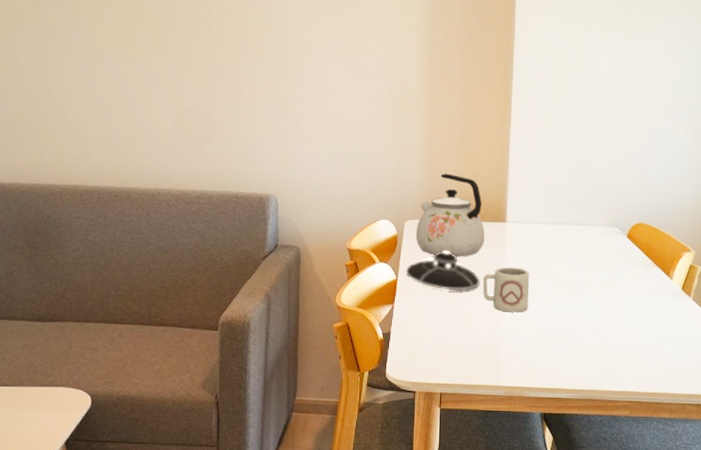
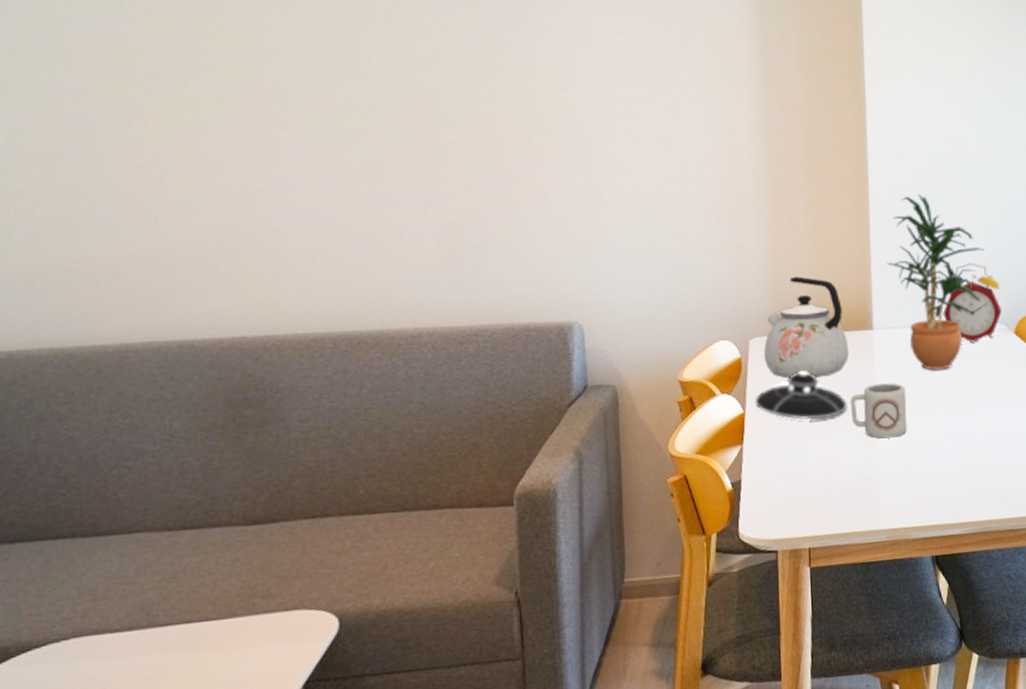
potted plant: none [522,113,606,261] -> present [887,194,984,371]
alarm clock: none [566,174,617,242] -> present [943,263,1002,343]

